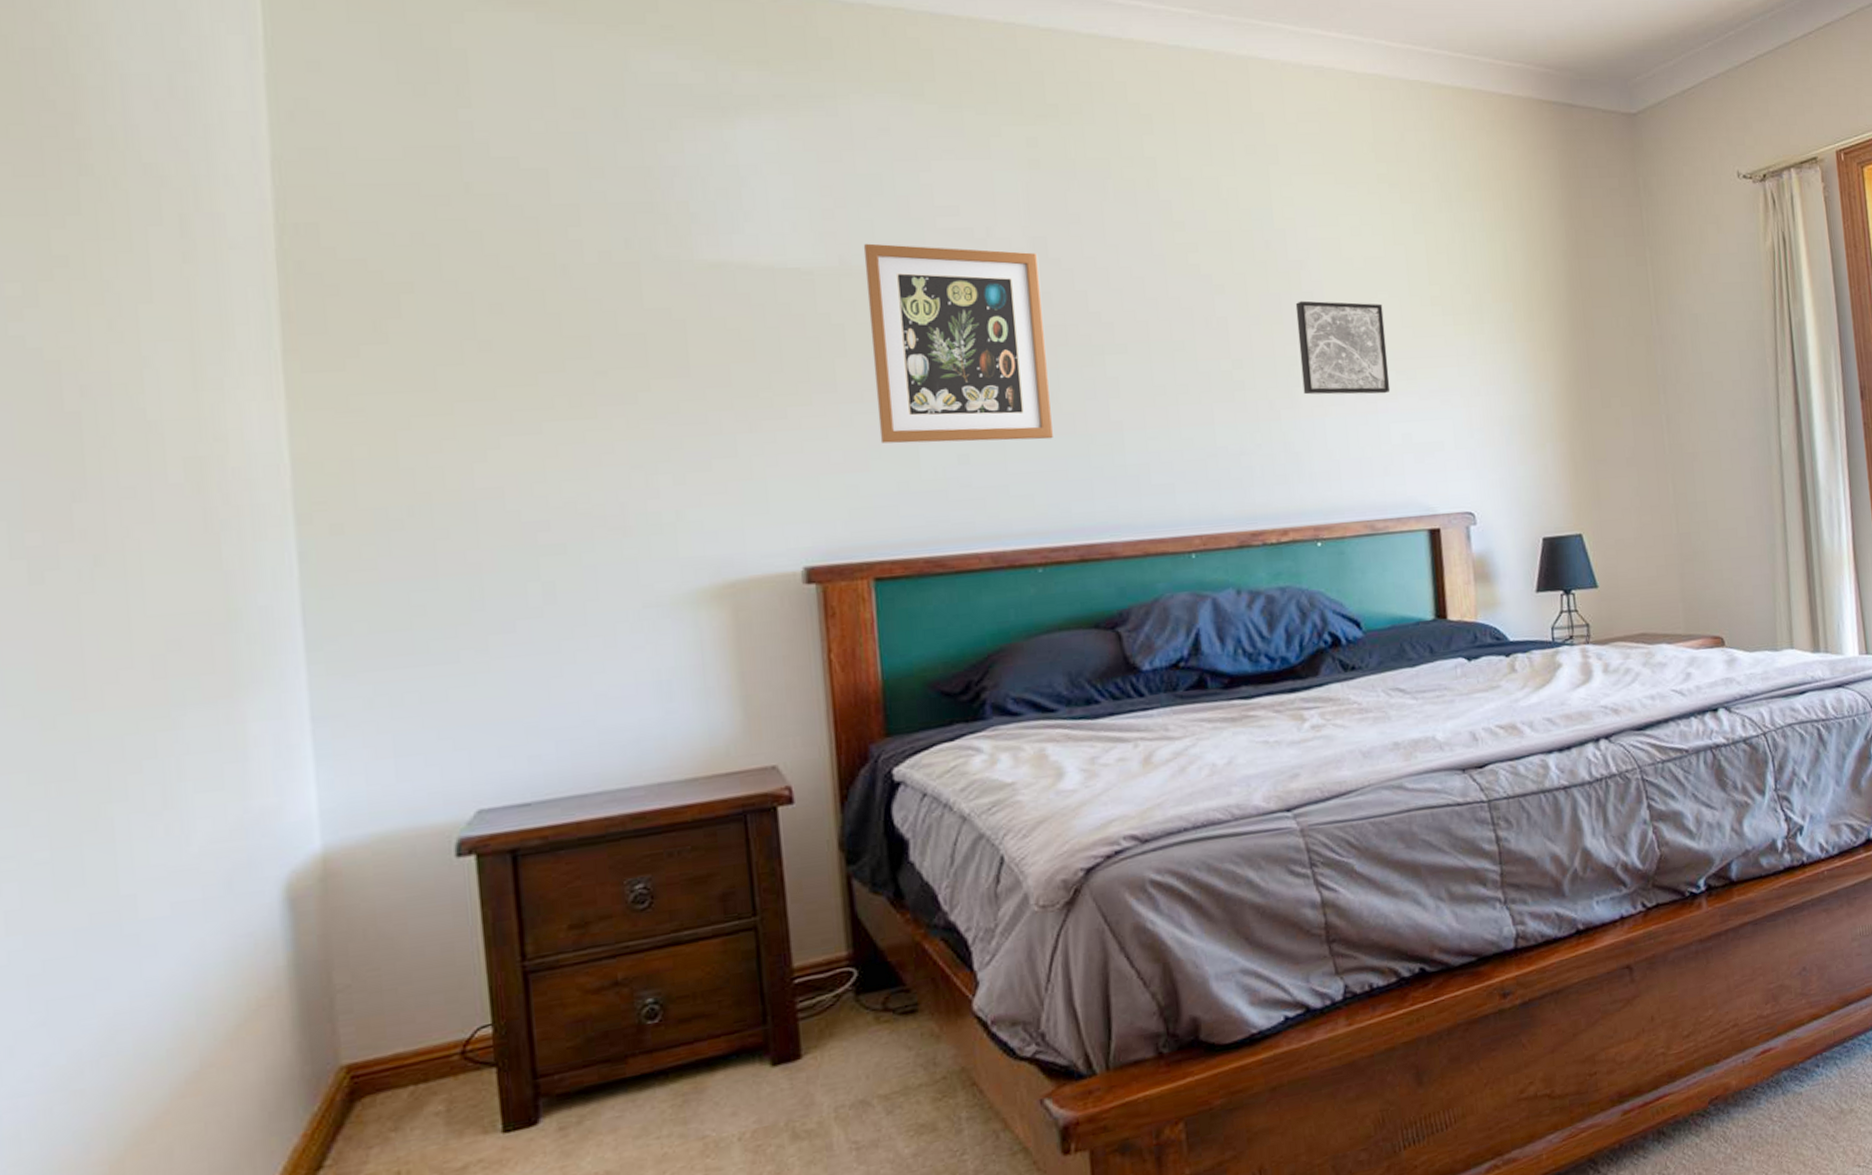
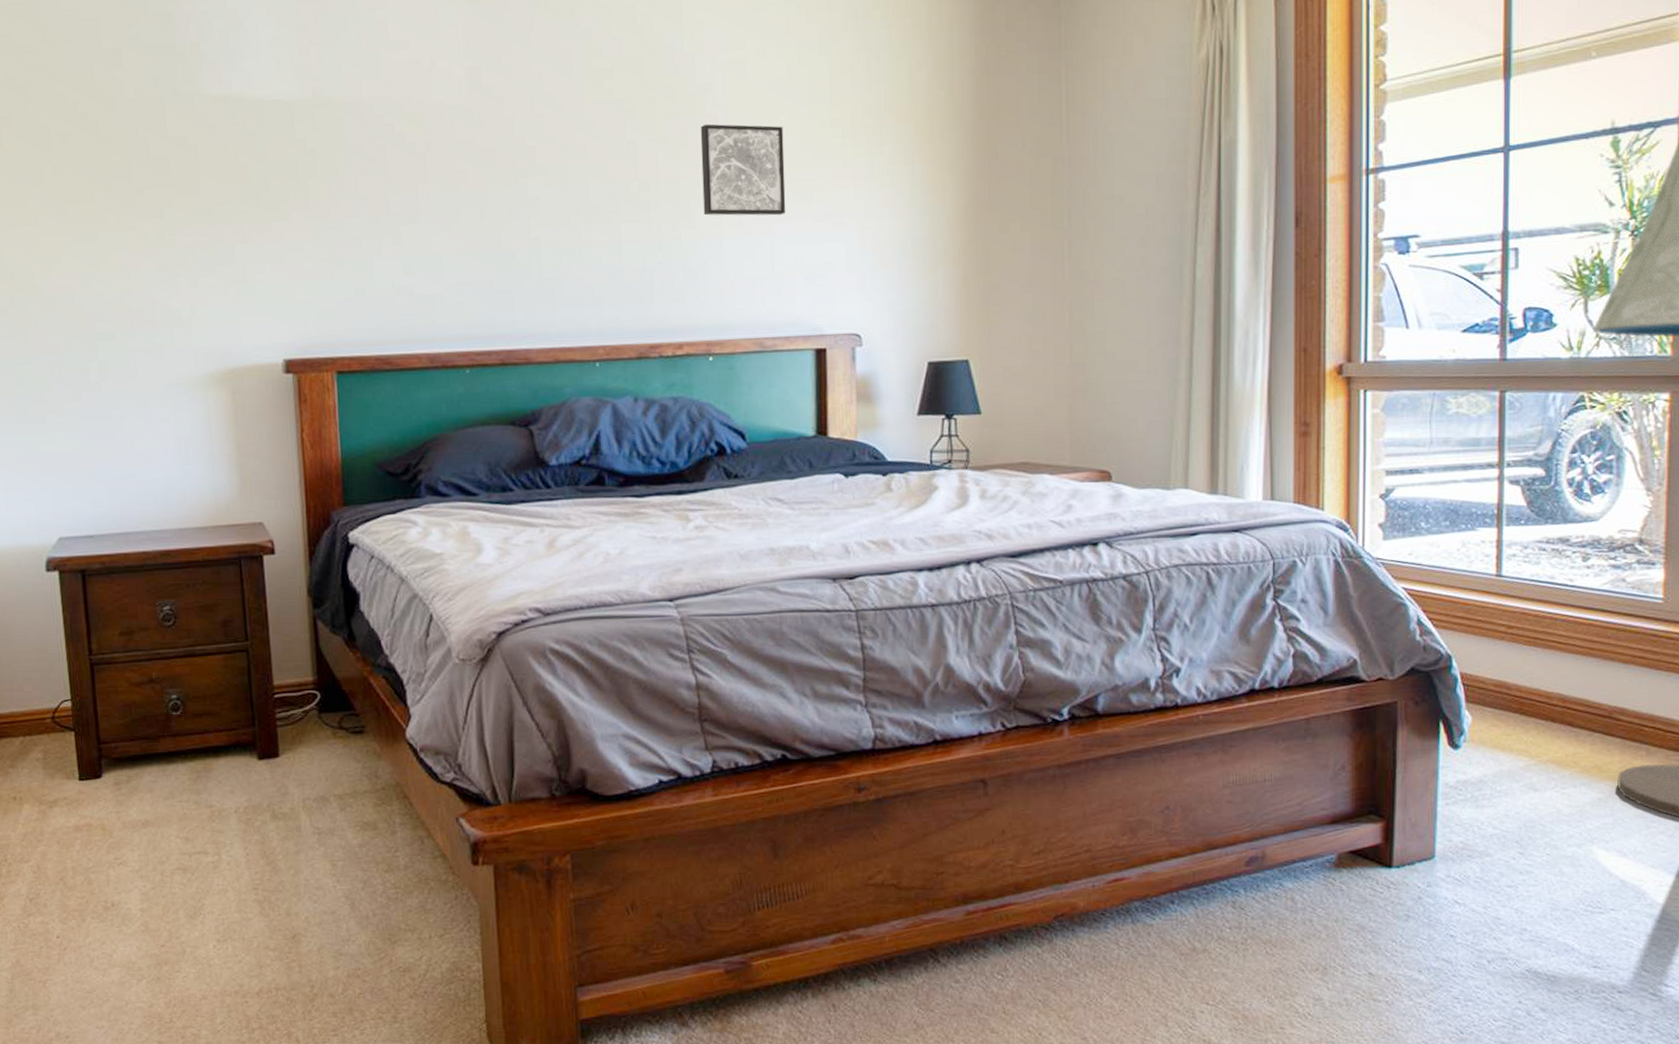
wall art: present [863,243,1053,444] -> none [331,76,481,255]

